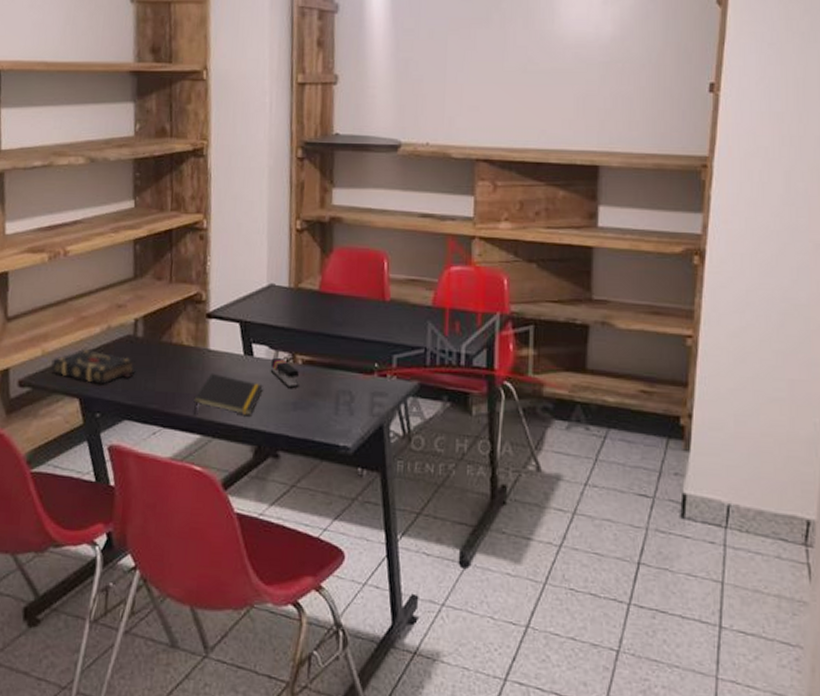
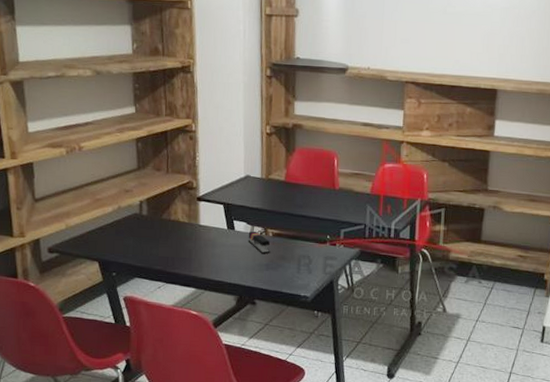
book: present [51,348,136,384] -> none [74,223,143,251]
notepad: present [193,372,263,415] -> none [189,242,243,274]

